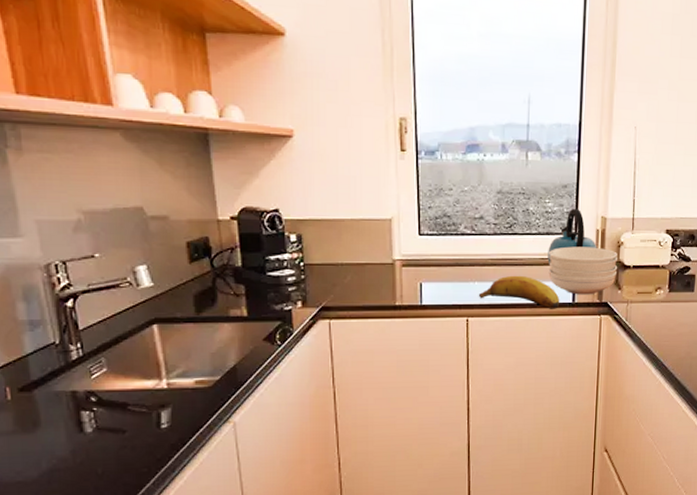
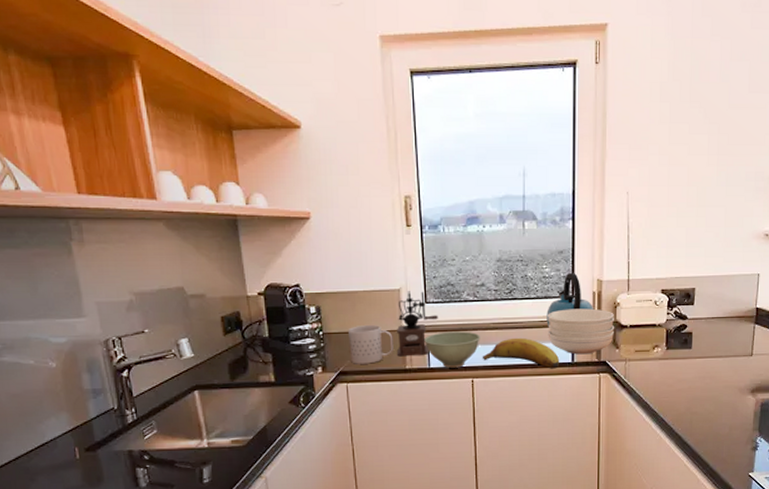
mug: none [332,257,383,299] -> present [347,325,394,364]
coffee grinder: none [387,221,432,292] -> present [397,291,438,357]
bowl: none [417,266,477,306] -> present [424,331,480,368]

